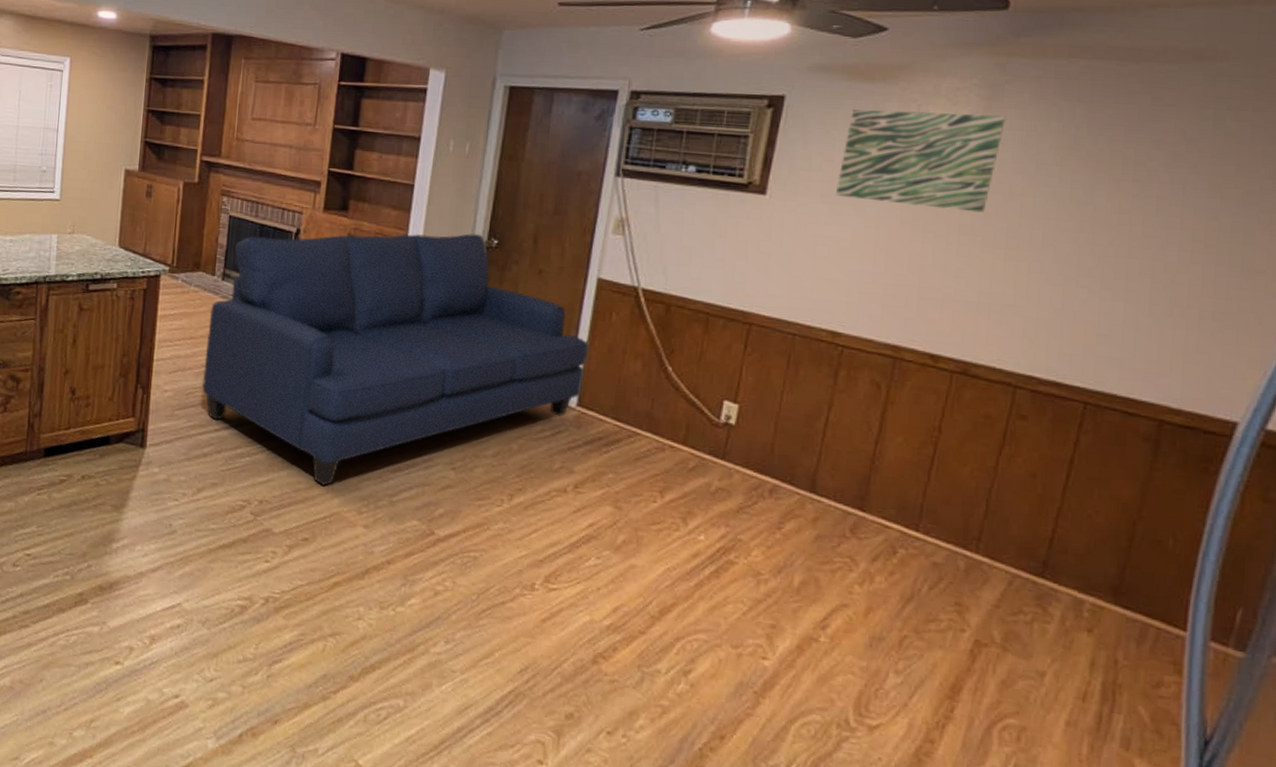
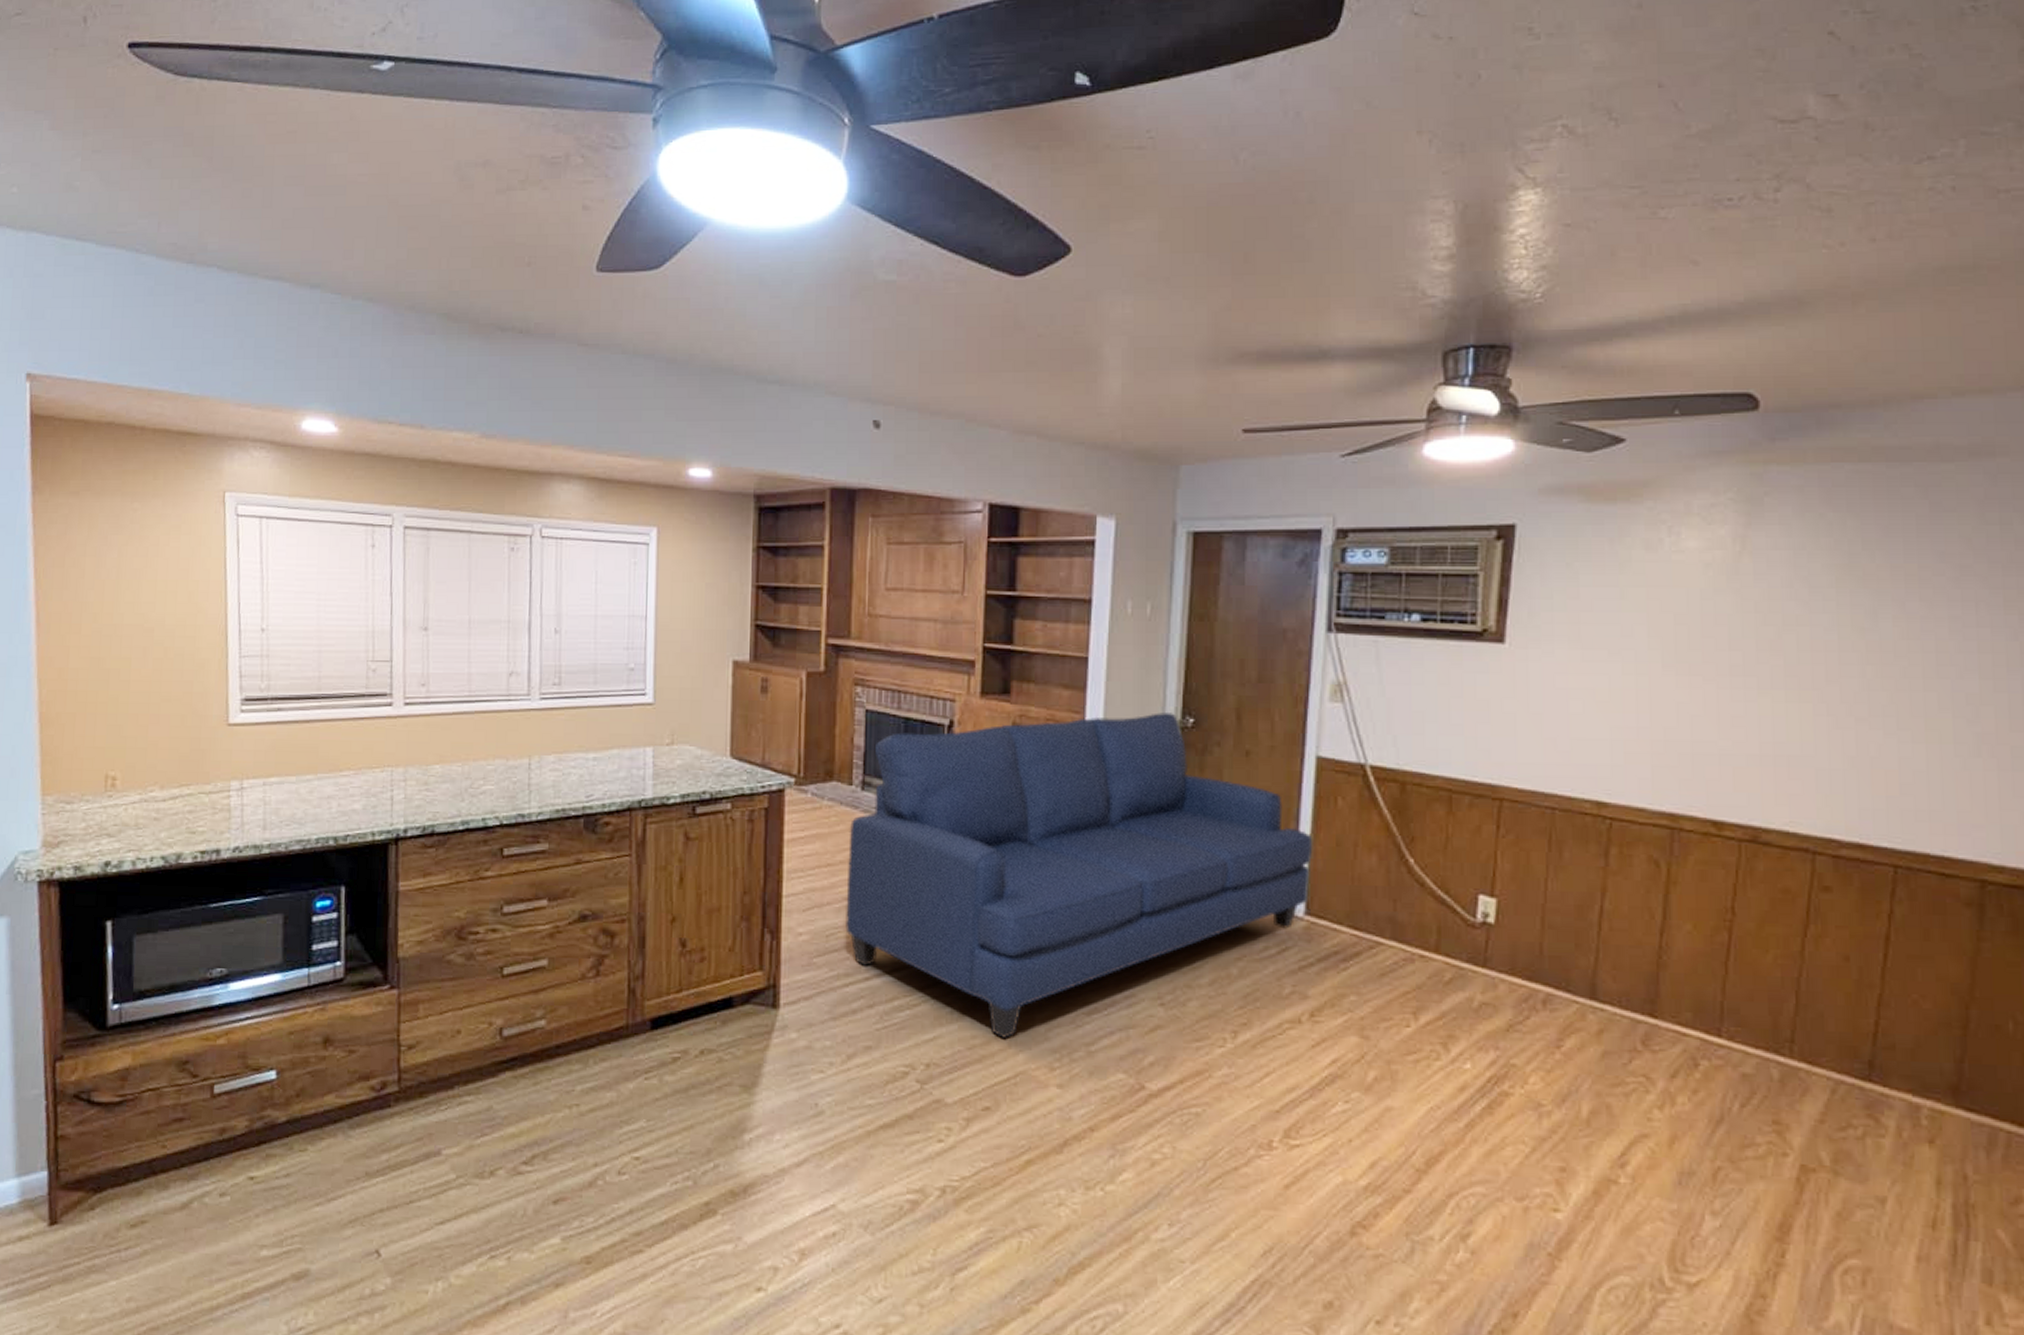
wall art: present [835,109,1006,213] -> none [1584,533,1769,648]

